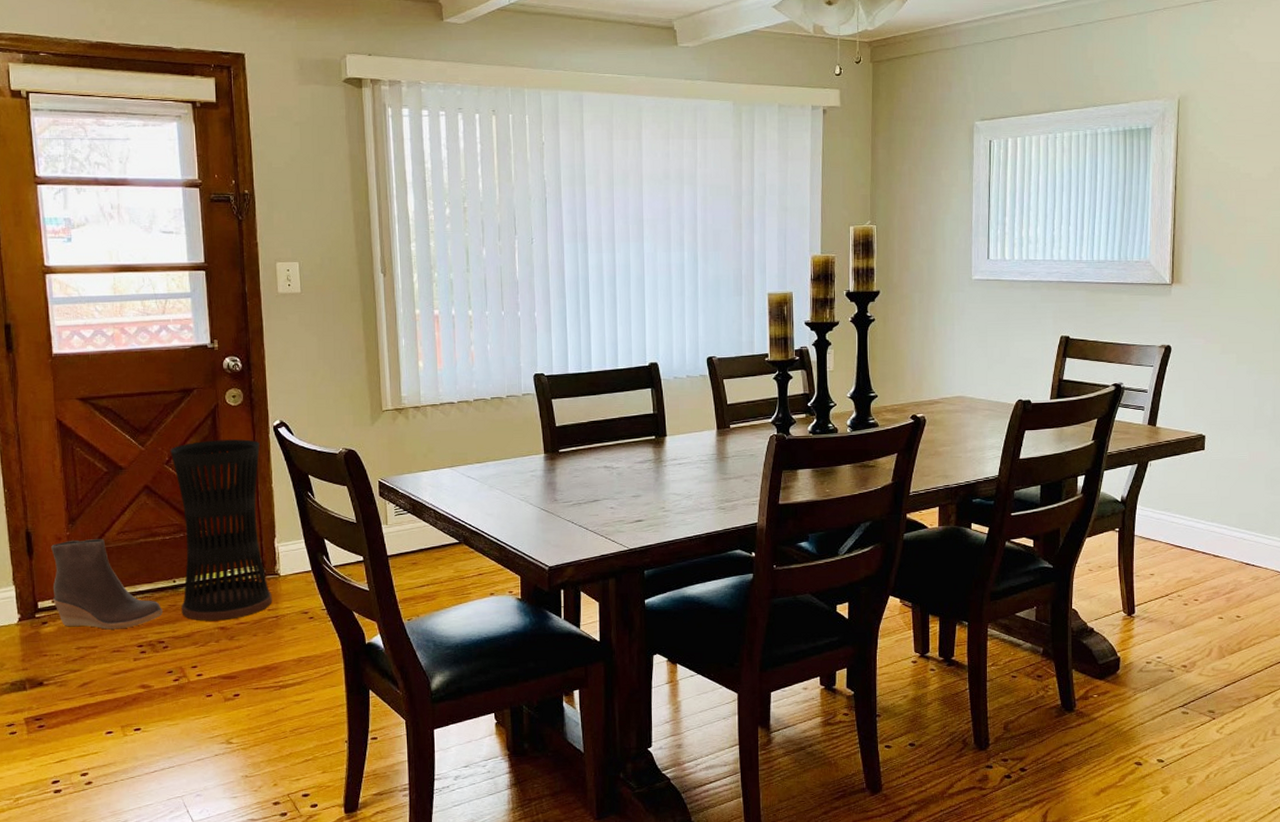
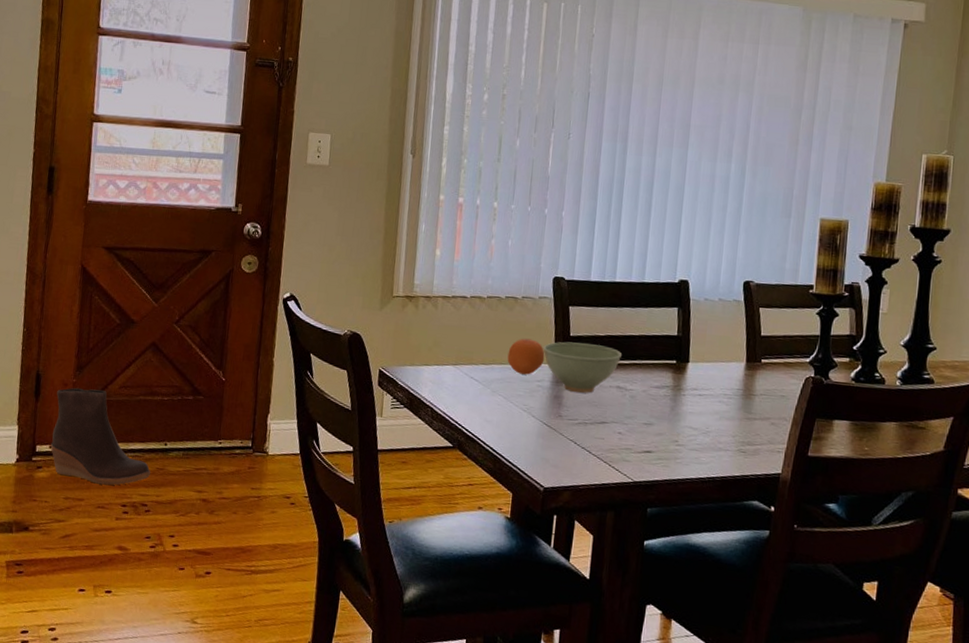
umbrella stand: present [170,439,272,621] -> none [168,305,268,492]
fruit: none [500,434,535,467] -> present [507,338,545,375]
bowl: none [532,431,605,477] -> present [543,341,622,393]

